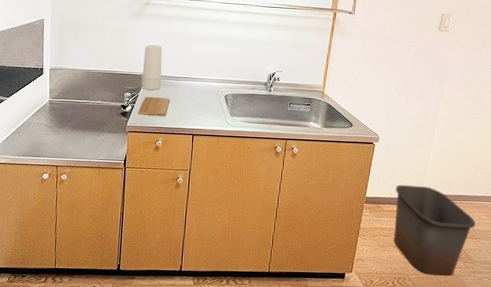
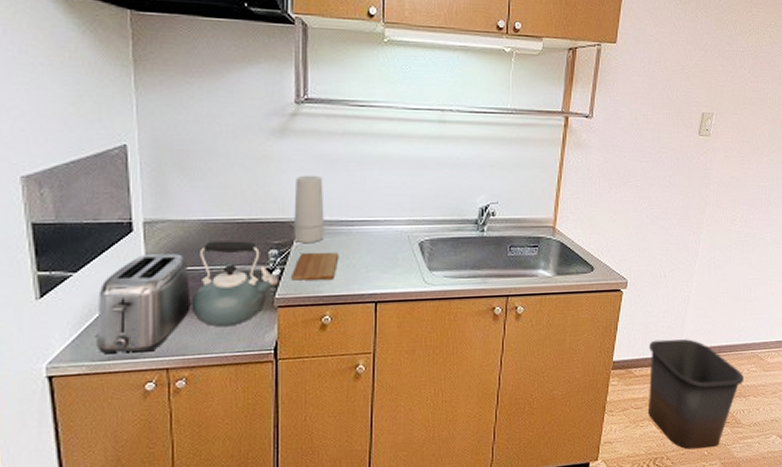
toaster: none [16,89,75,154] -> present [96,253,191,355]
kettle: none [75,84,130,142] -> present [193,240,279,327]

